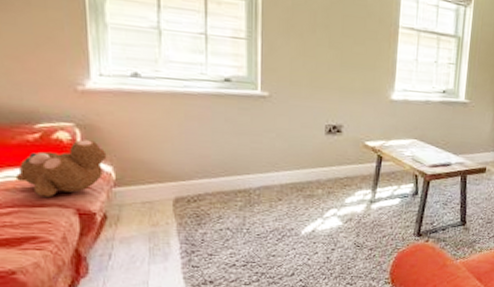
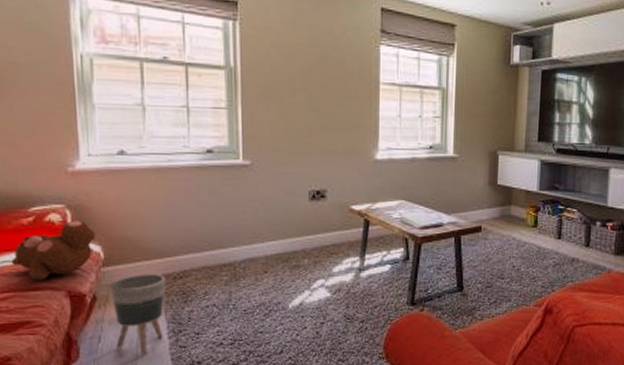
planter: none [122,196,179,274] -> present [110,274,166,356]

